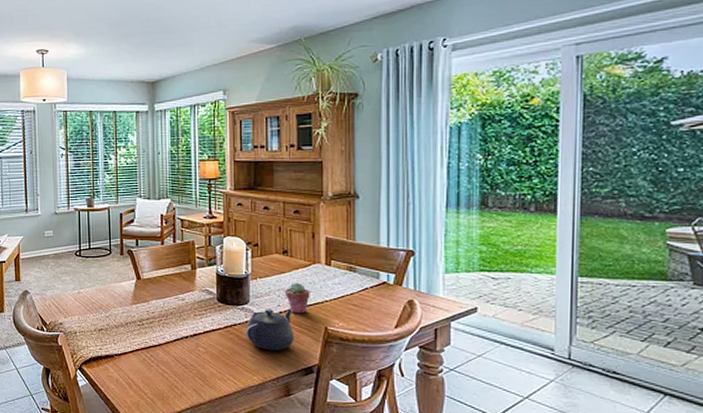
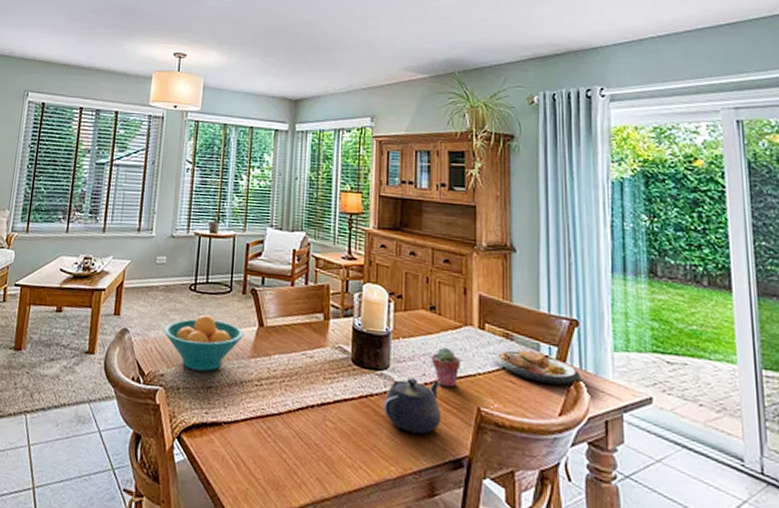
fruit bowl: none [58,274,125,318] -> present [164,314,244,372]
plate: none [339,279,415,304] -> present [494,350,581,385]

